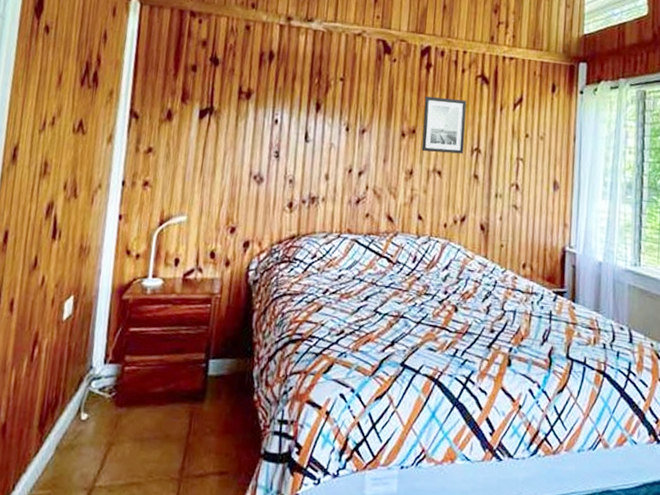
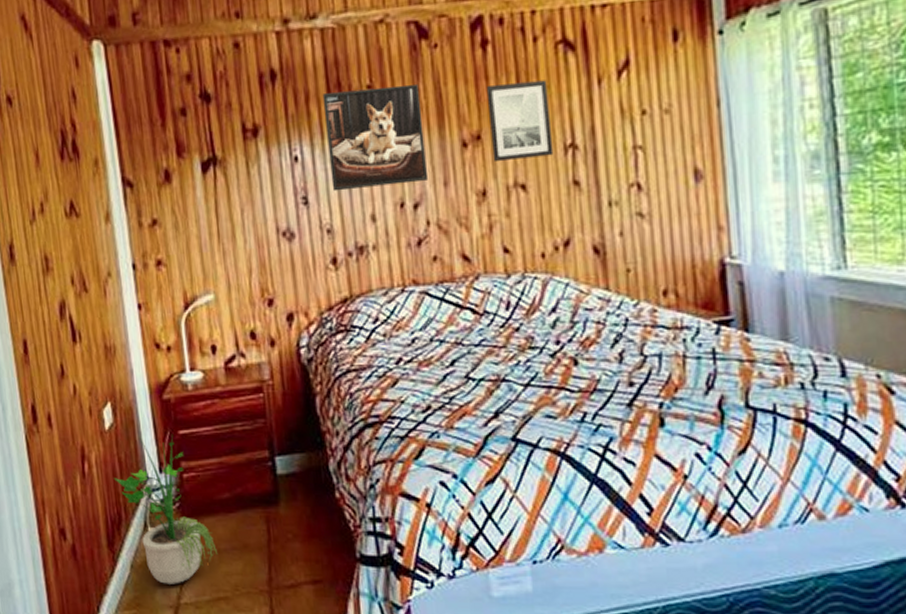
potted plant: none [59,331,140,468] -> present [113,435,217,584]
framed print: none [300,77,378,156] -> present [322,84,429,192]

